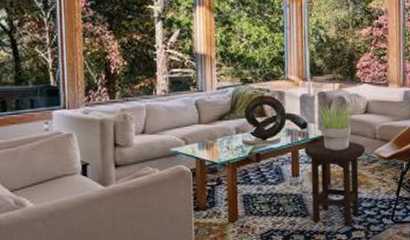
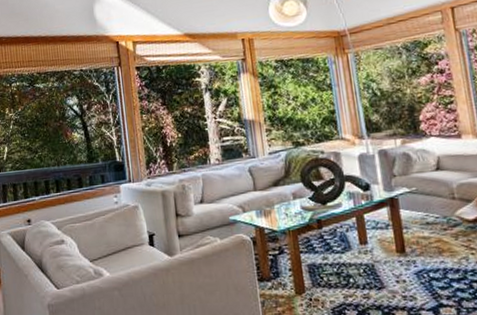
stool: present [304,142,366,227] -> none [369,203,446,302]
potted plant: present [313,104,358,151] -> none [375,161,427,215]

